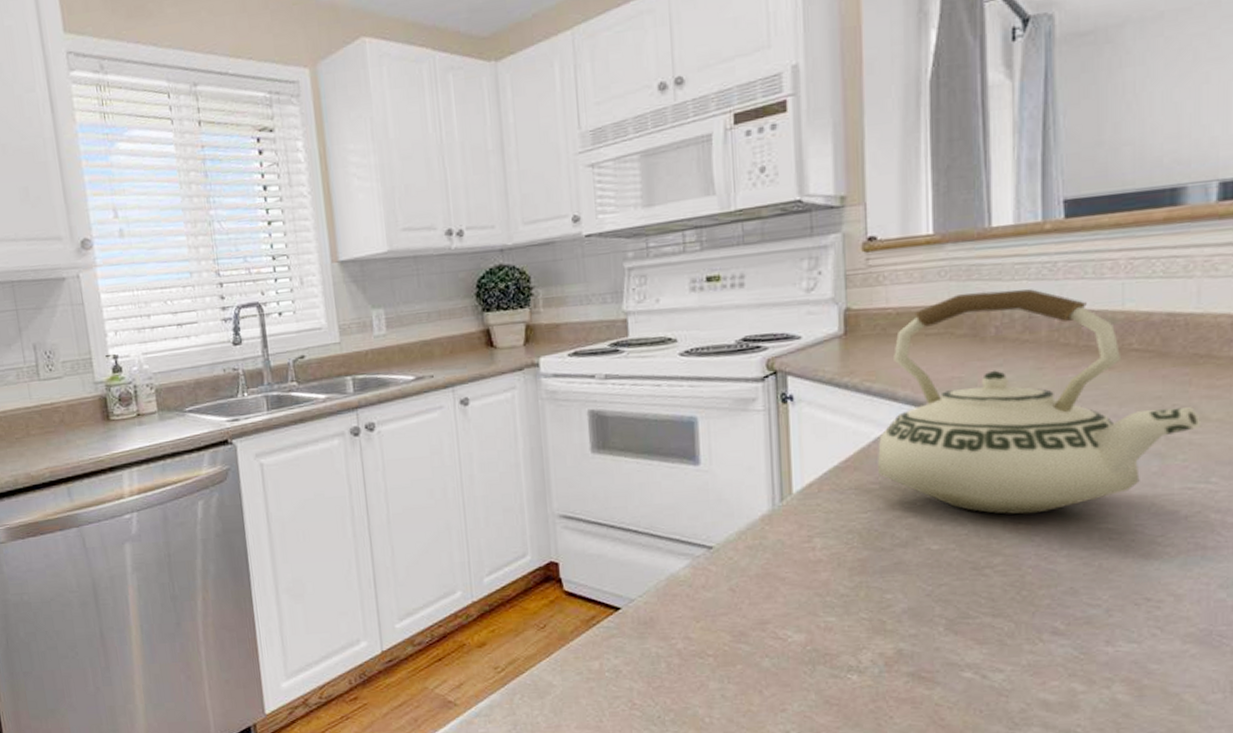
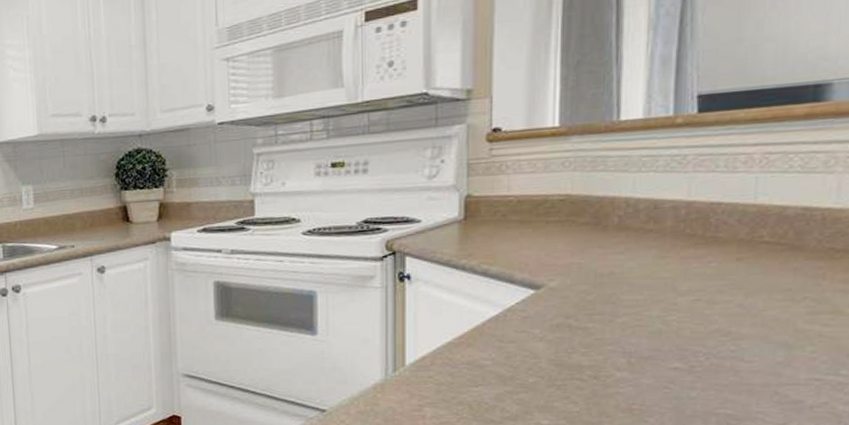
teakettle: present [877,289,1200,515] -> none [490,181,833,396]

